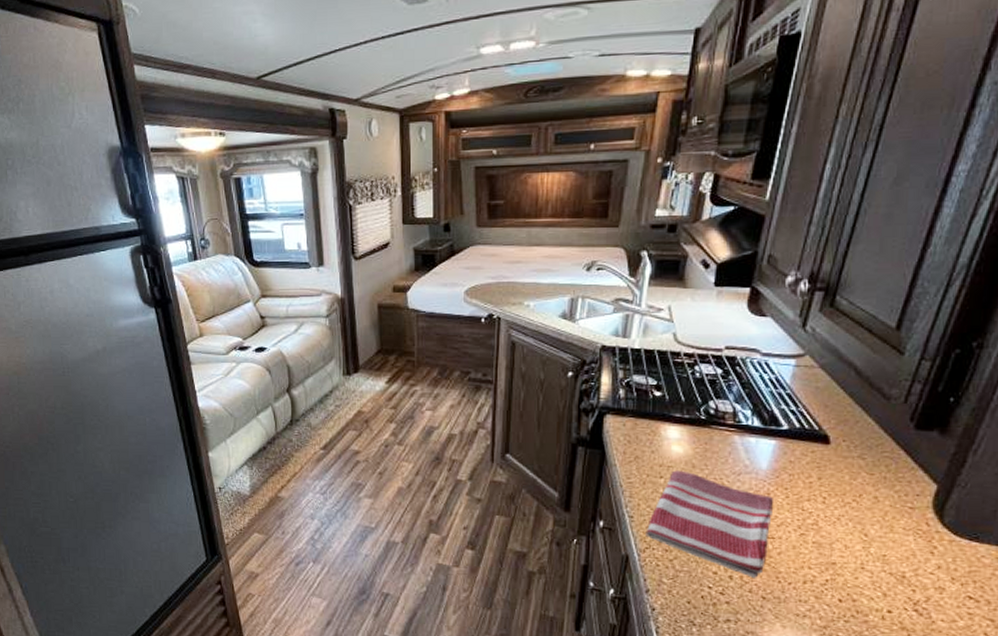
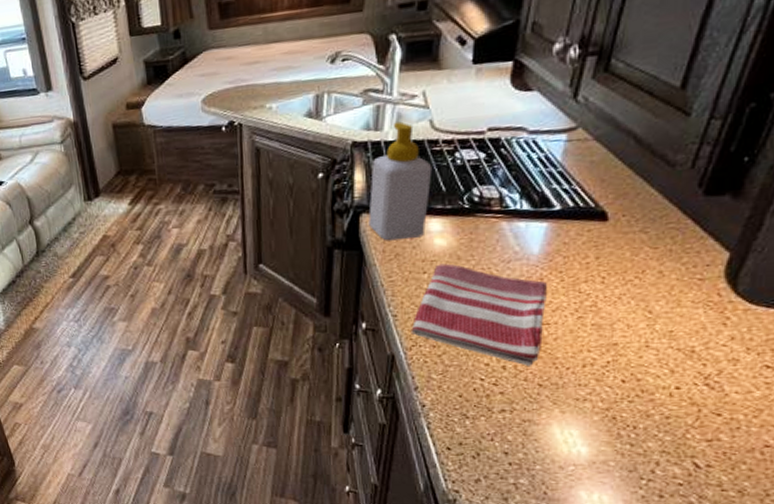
soap bottle: none [612,331,674,444] -> present [368,121,432,241]

